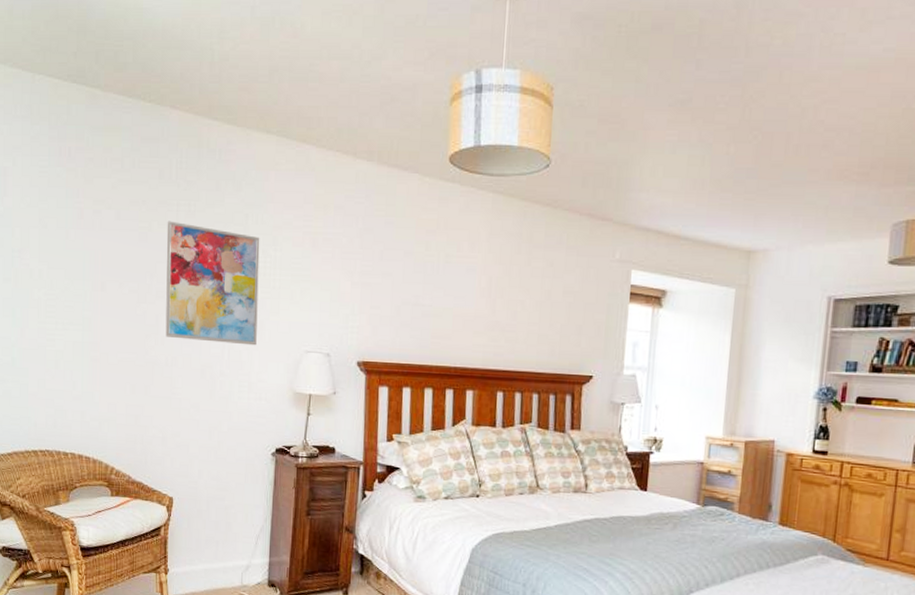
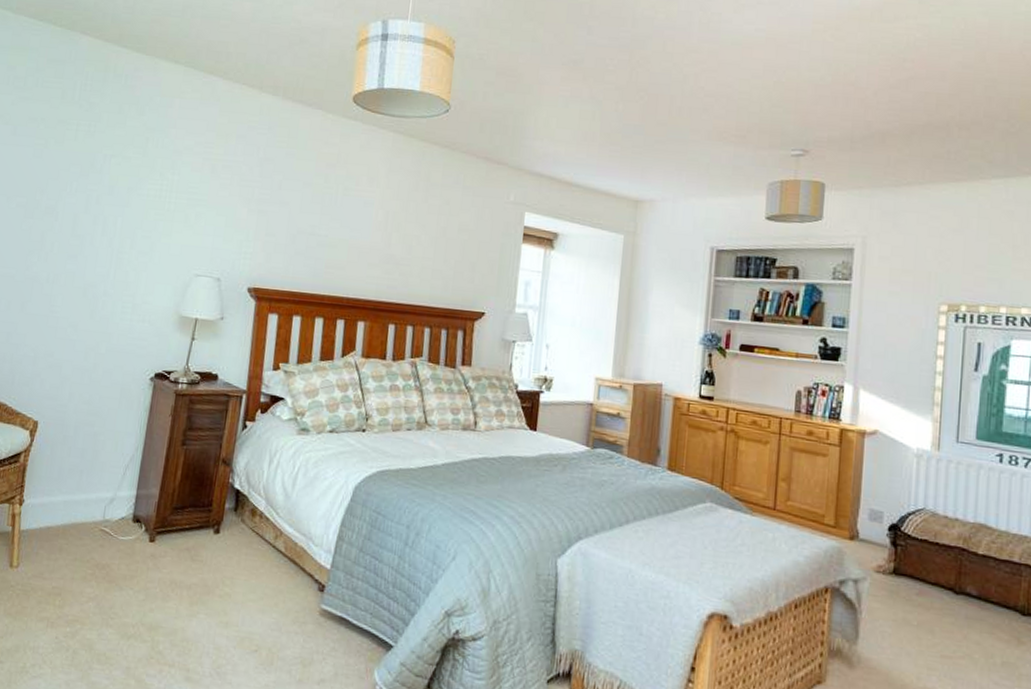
wall art: present [165,221,260,346] -> none [49,139,159,267]

